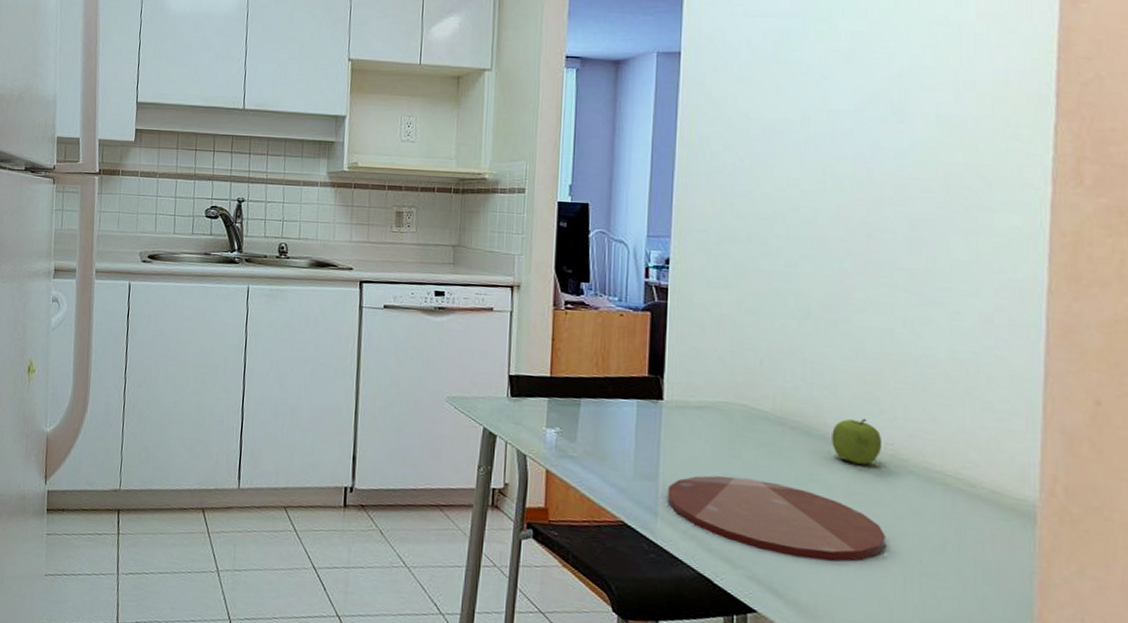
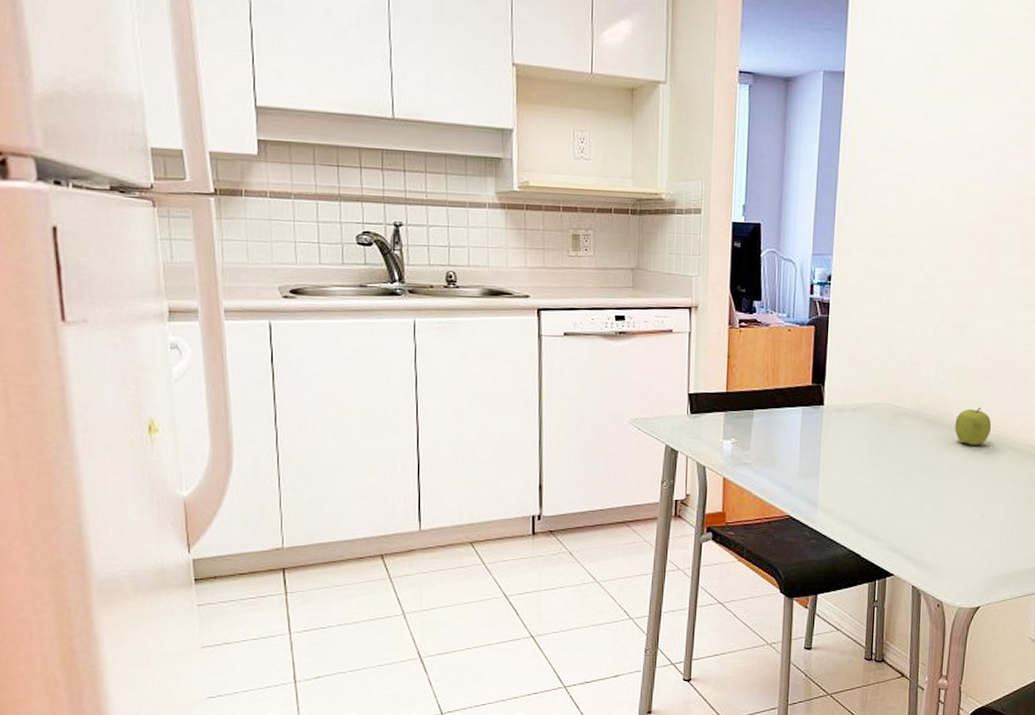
plate: present [667,475,886,561] -> none [826,466,990,527]

